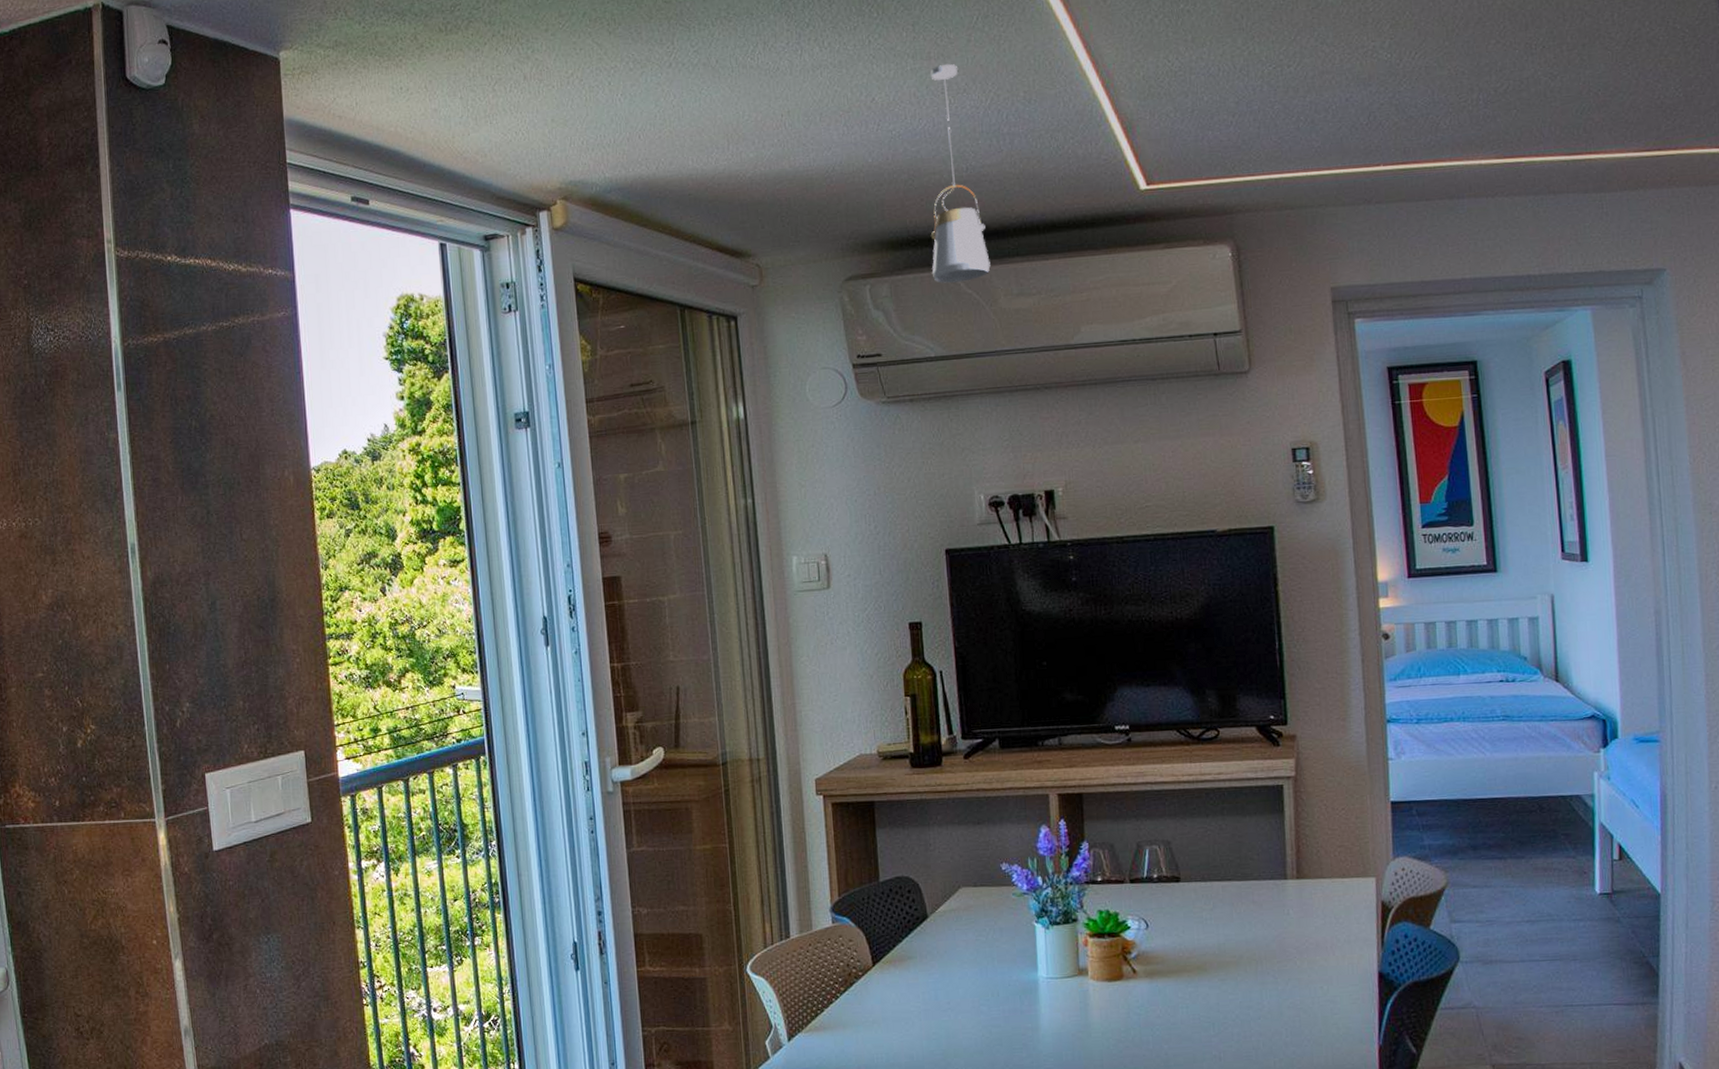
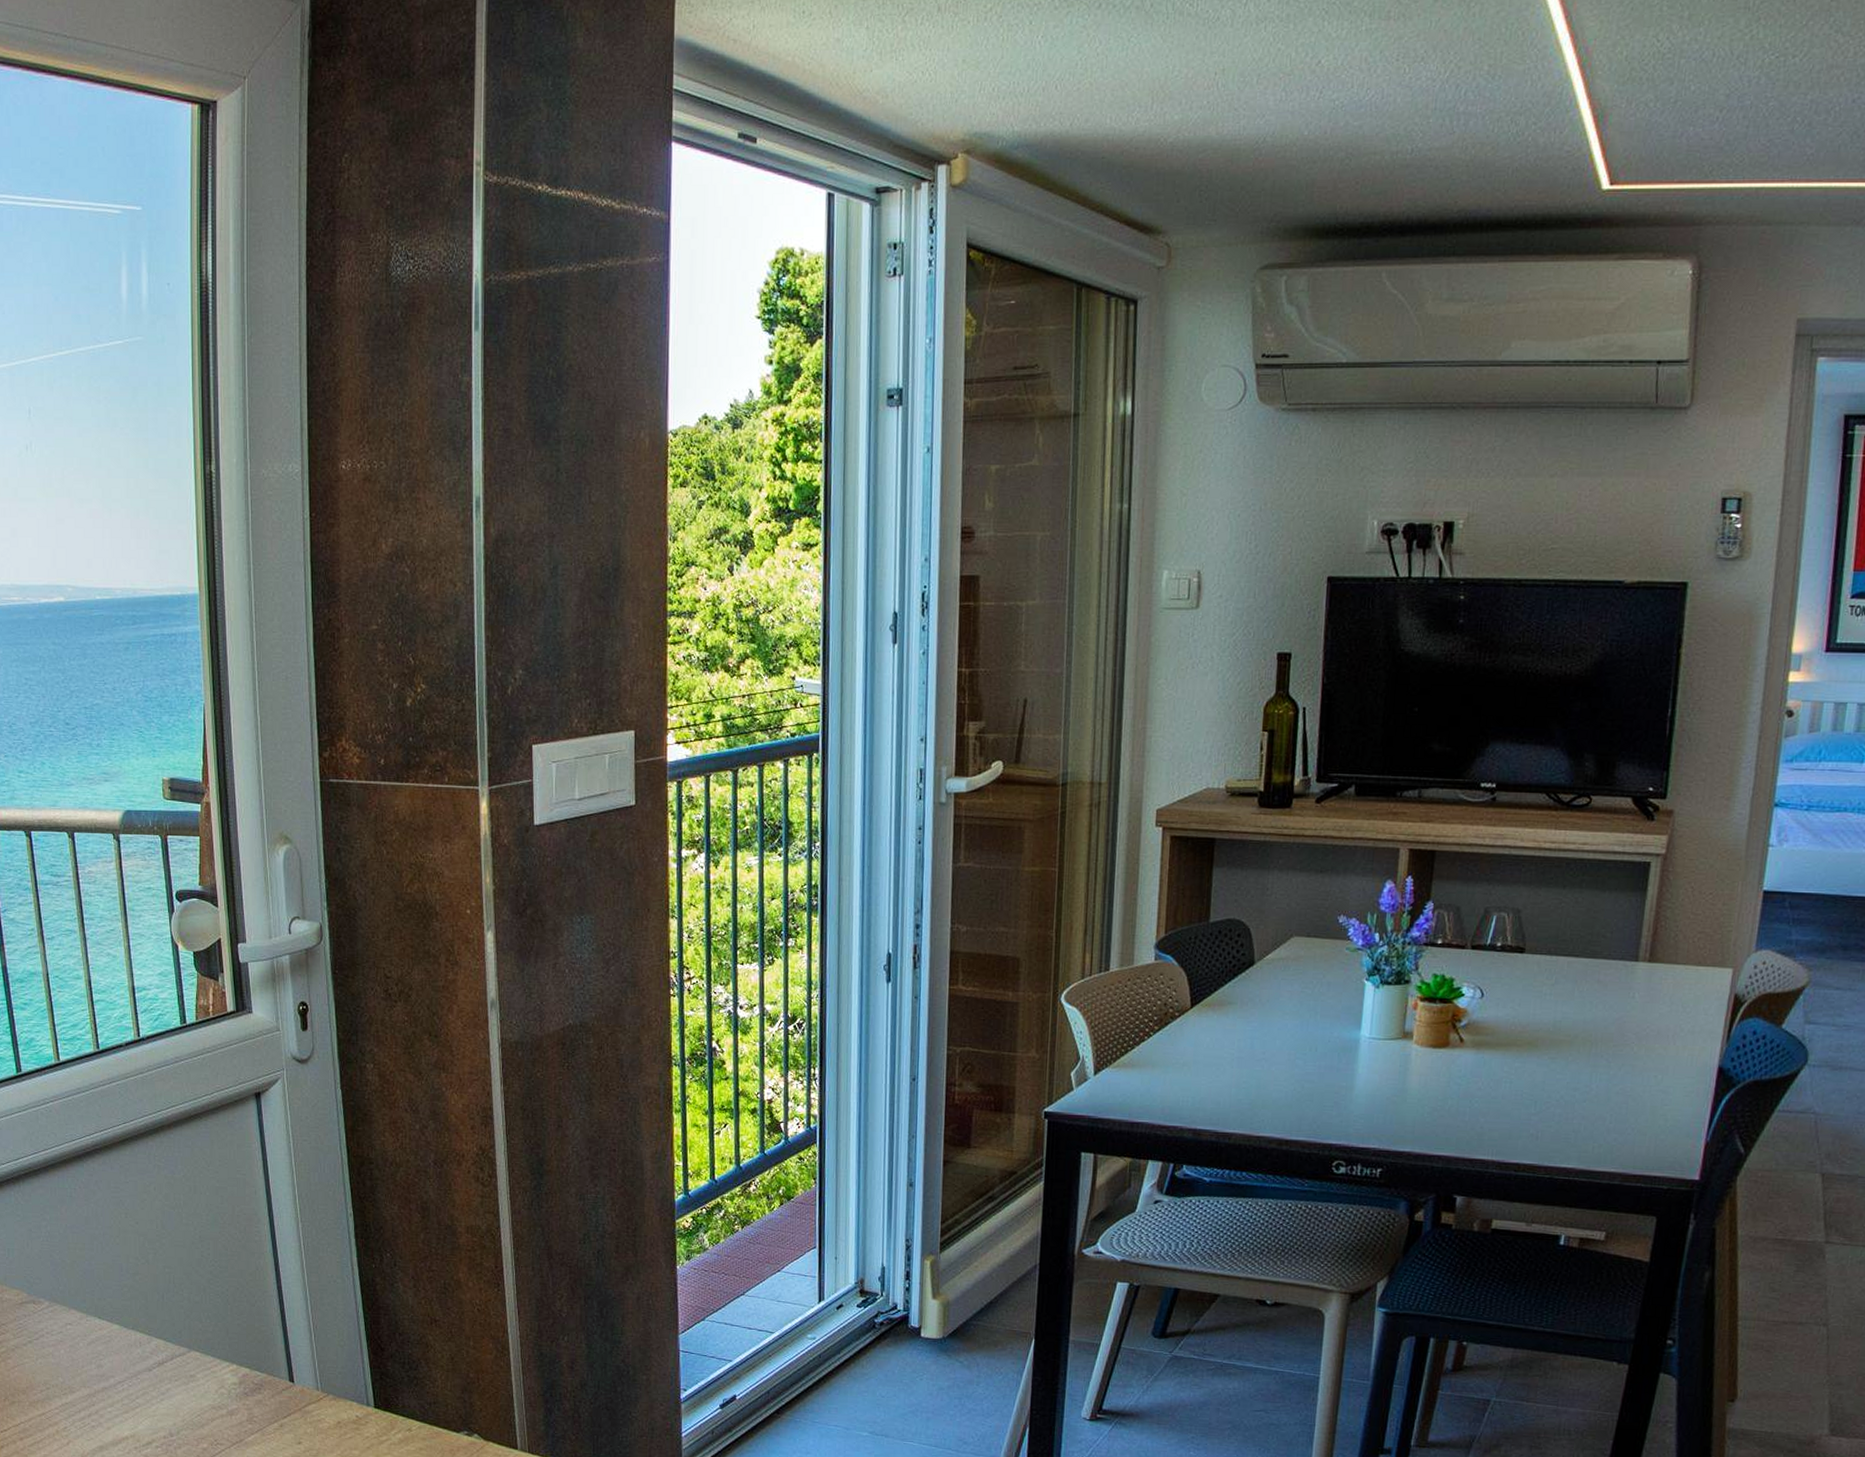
pendant light: present [930,63,991,283] -> none [1357,26,1423,280]

